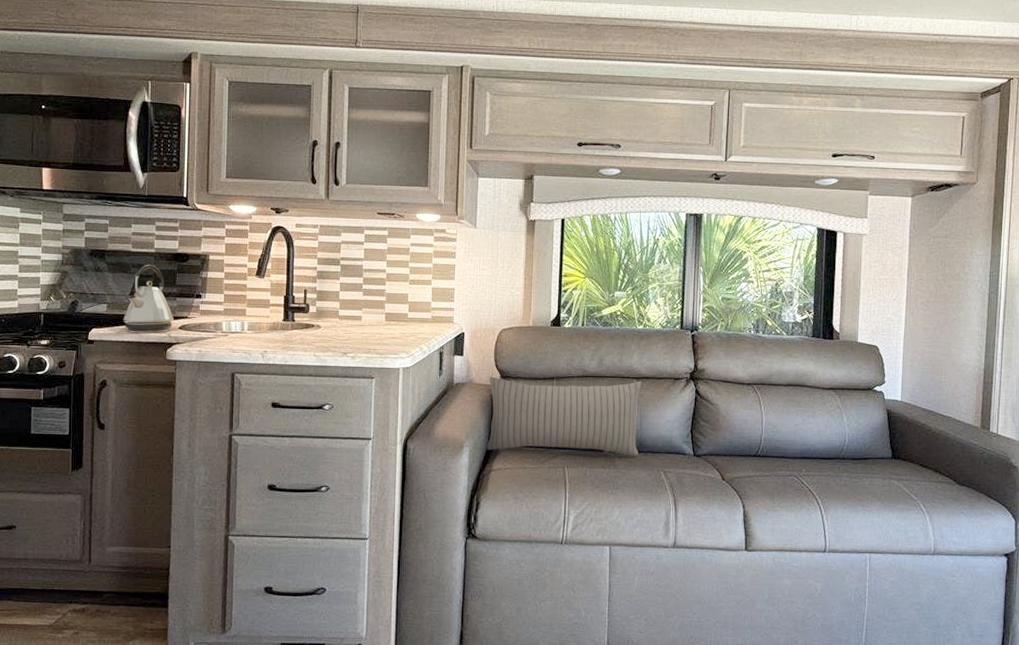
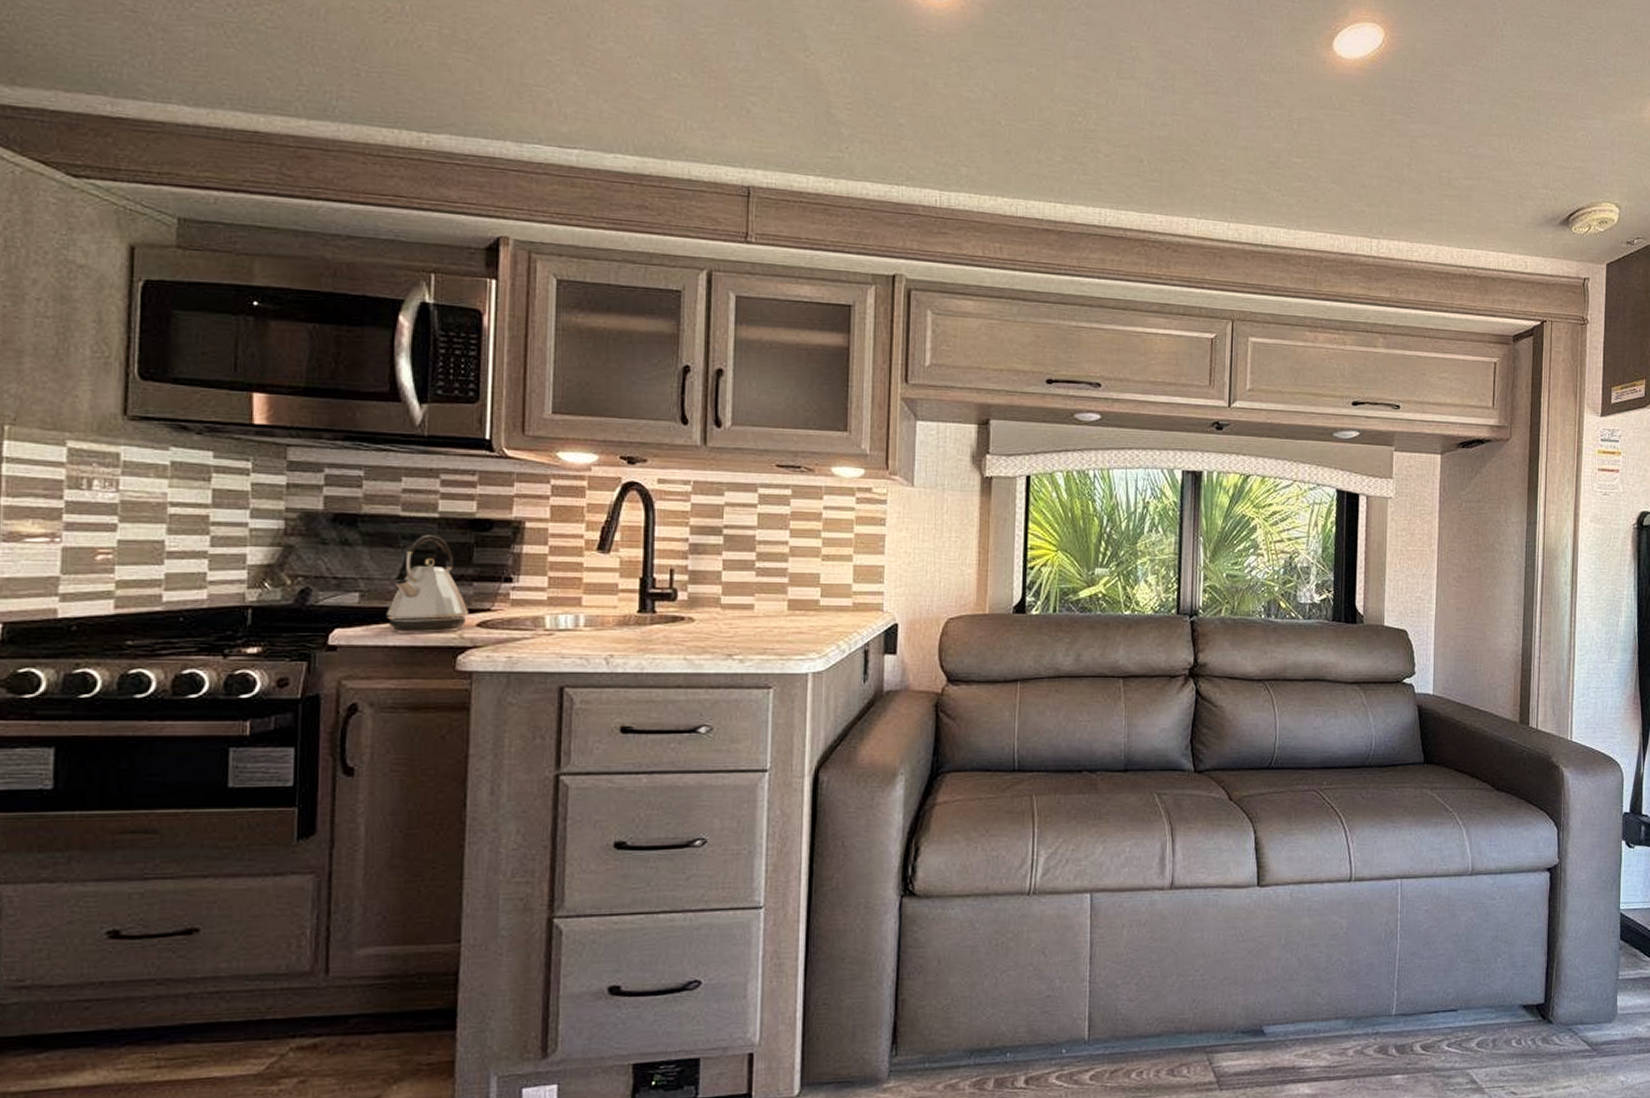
pillow: present [487,377,643,456] -> none [929,680,1131,778]

